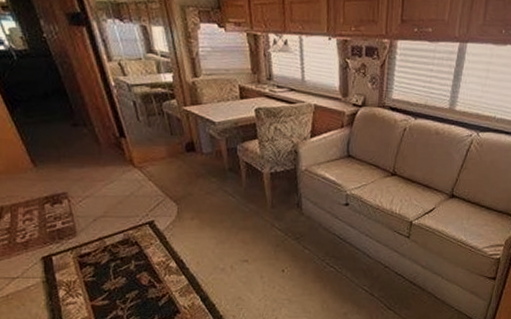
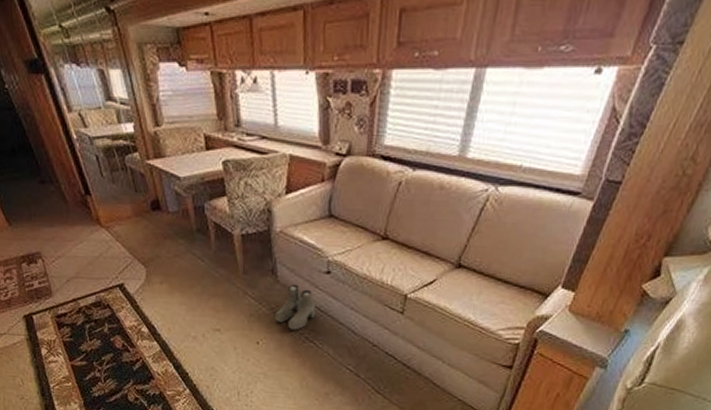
boots: none [300,215,336,257] -> present [275,284,317,330]

